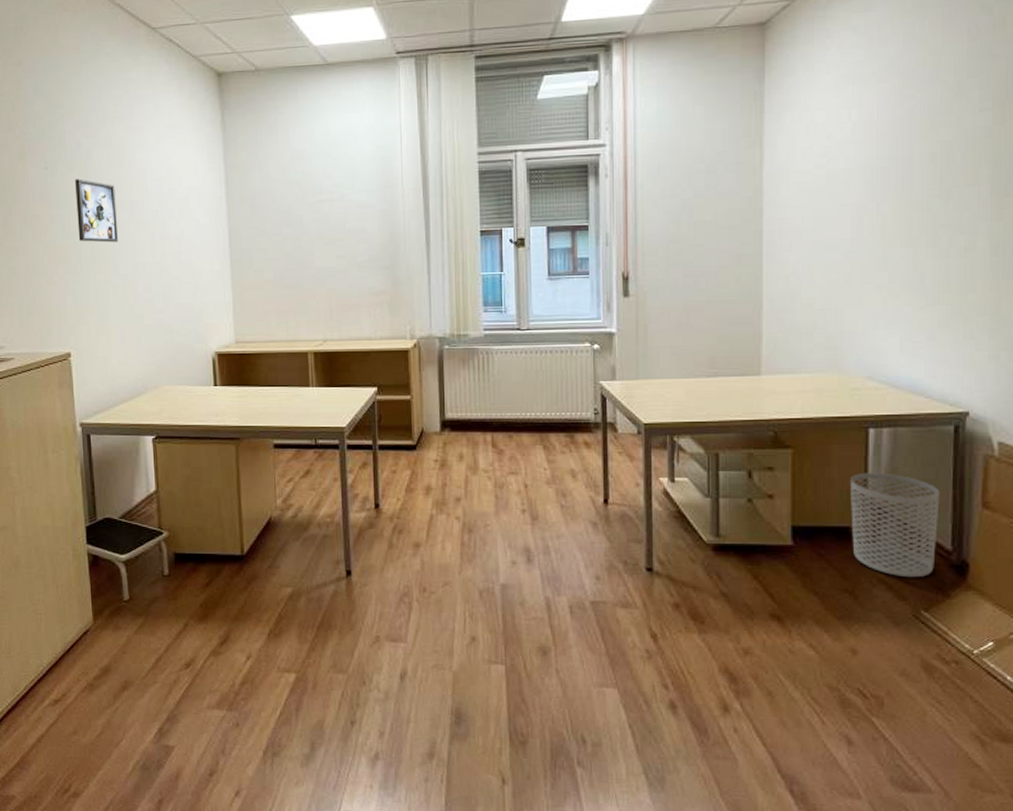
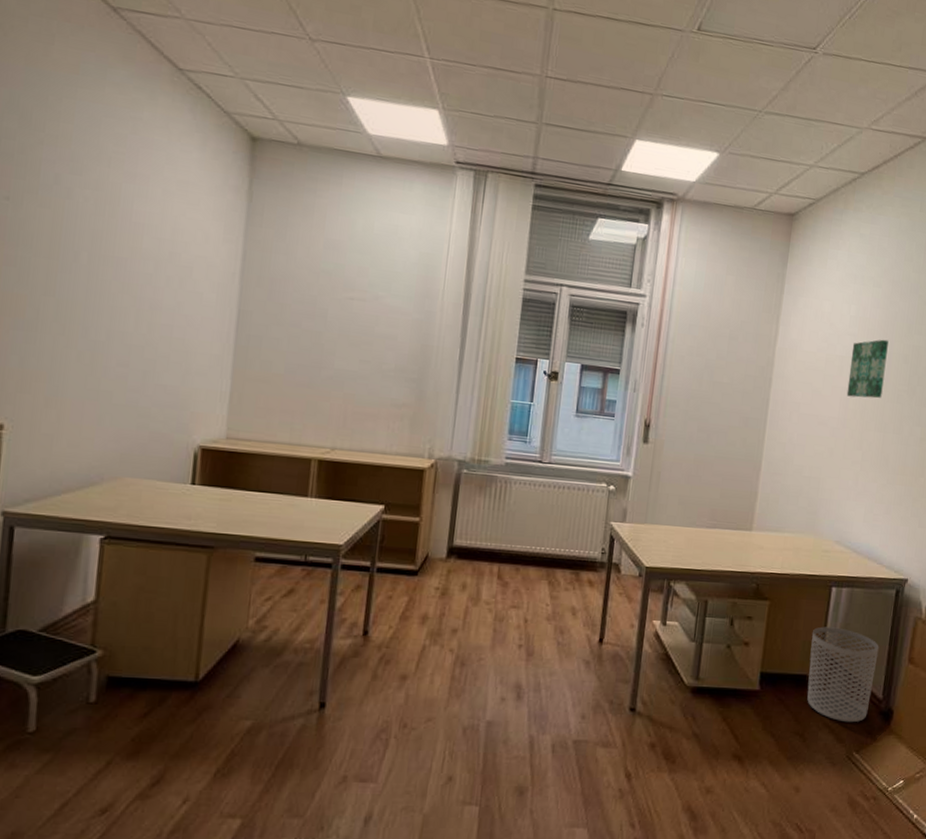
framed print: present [75,179,119,243] -> none [38,218,100,302]
wall art: none [859,140,906,213] -> present [846,339,889,399]

